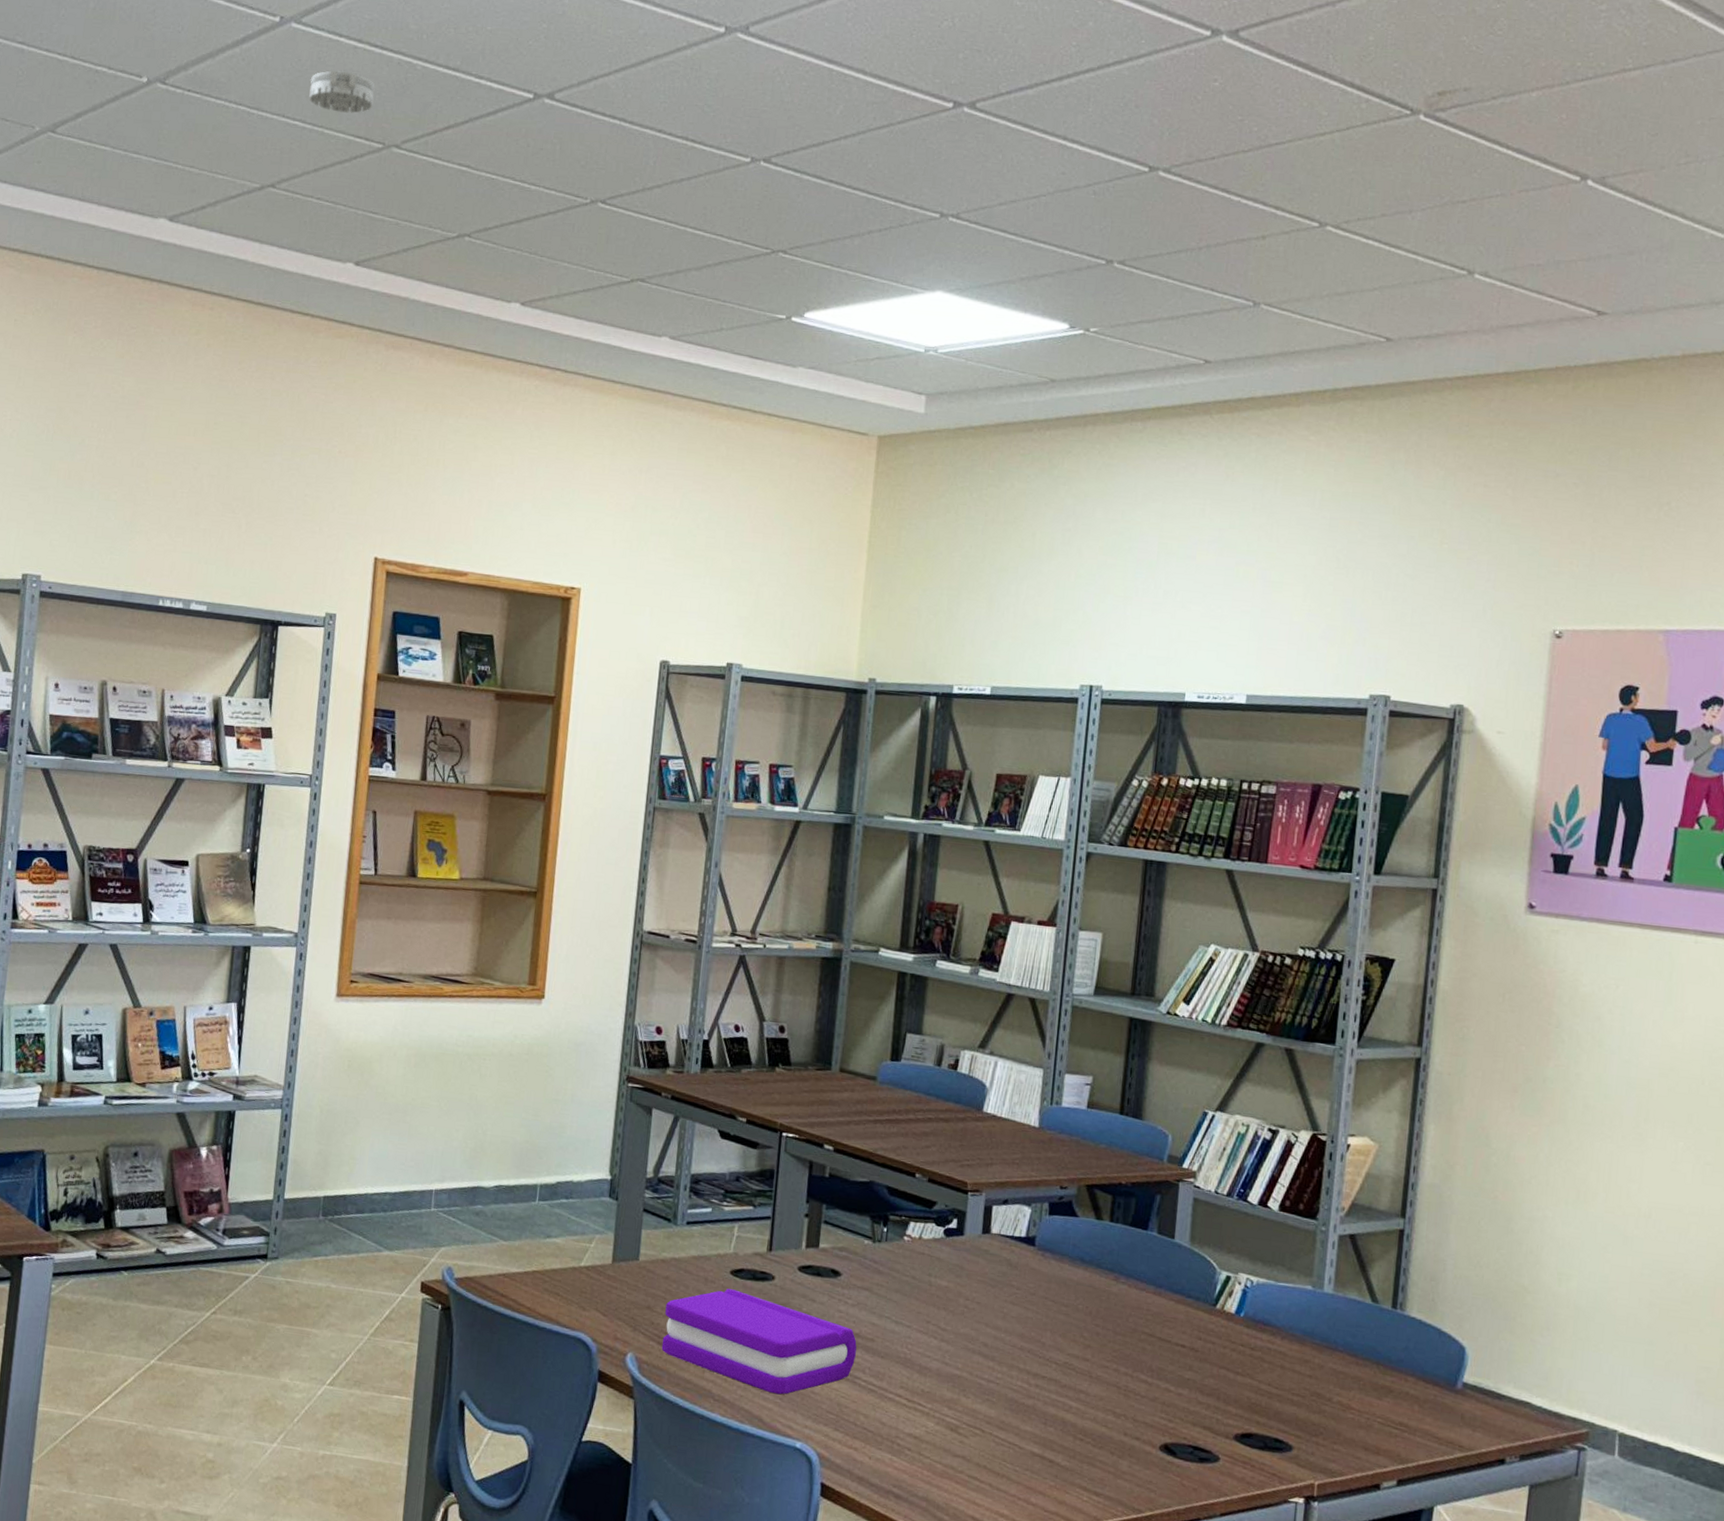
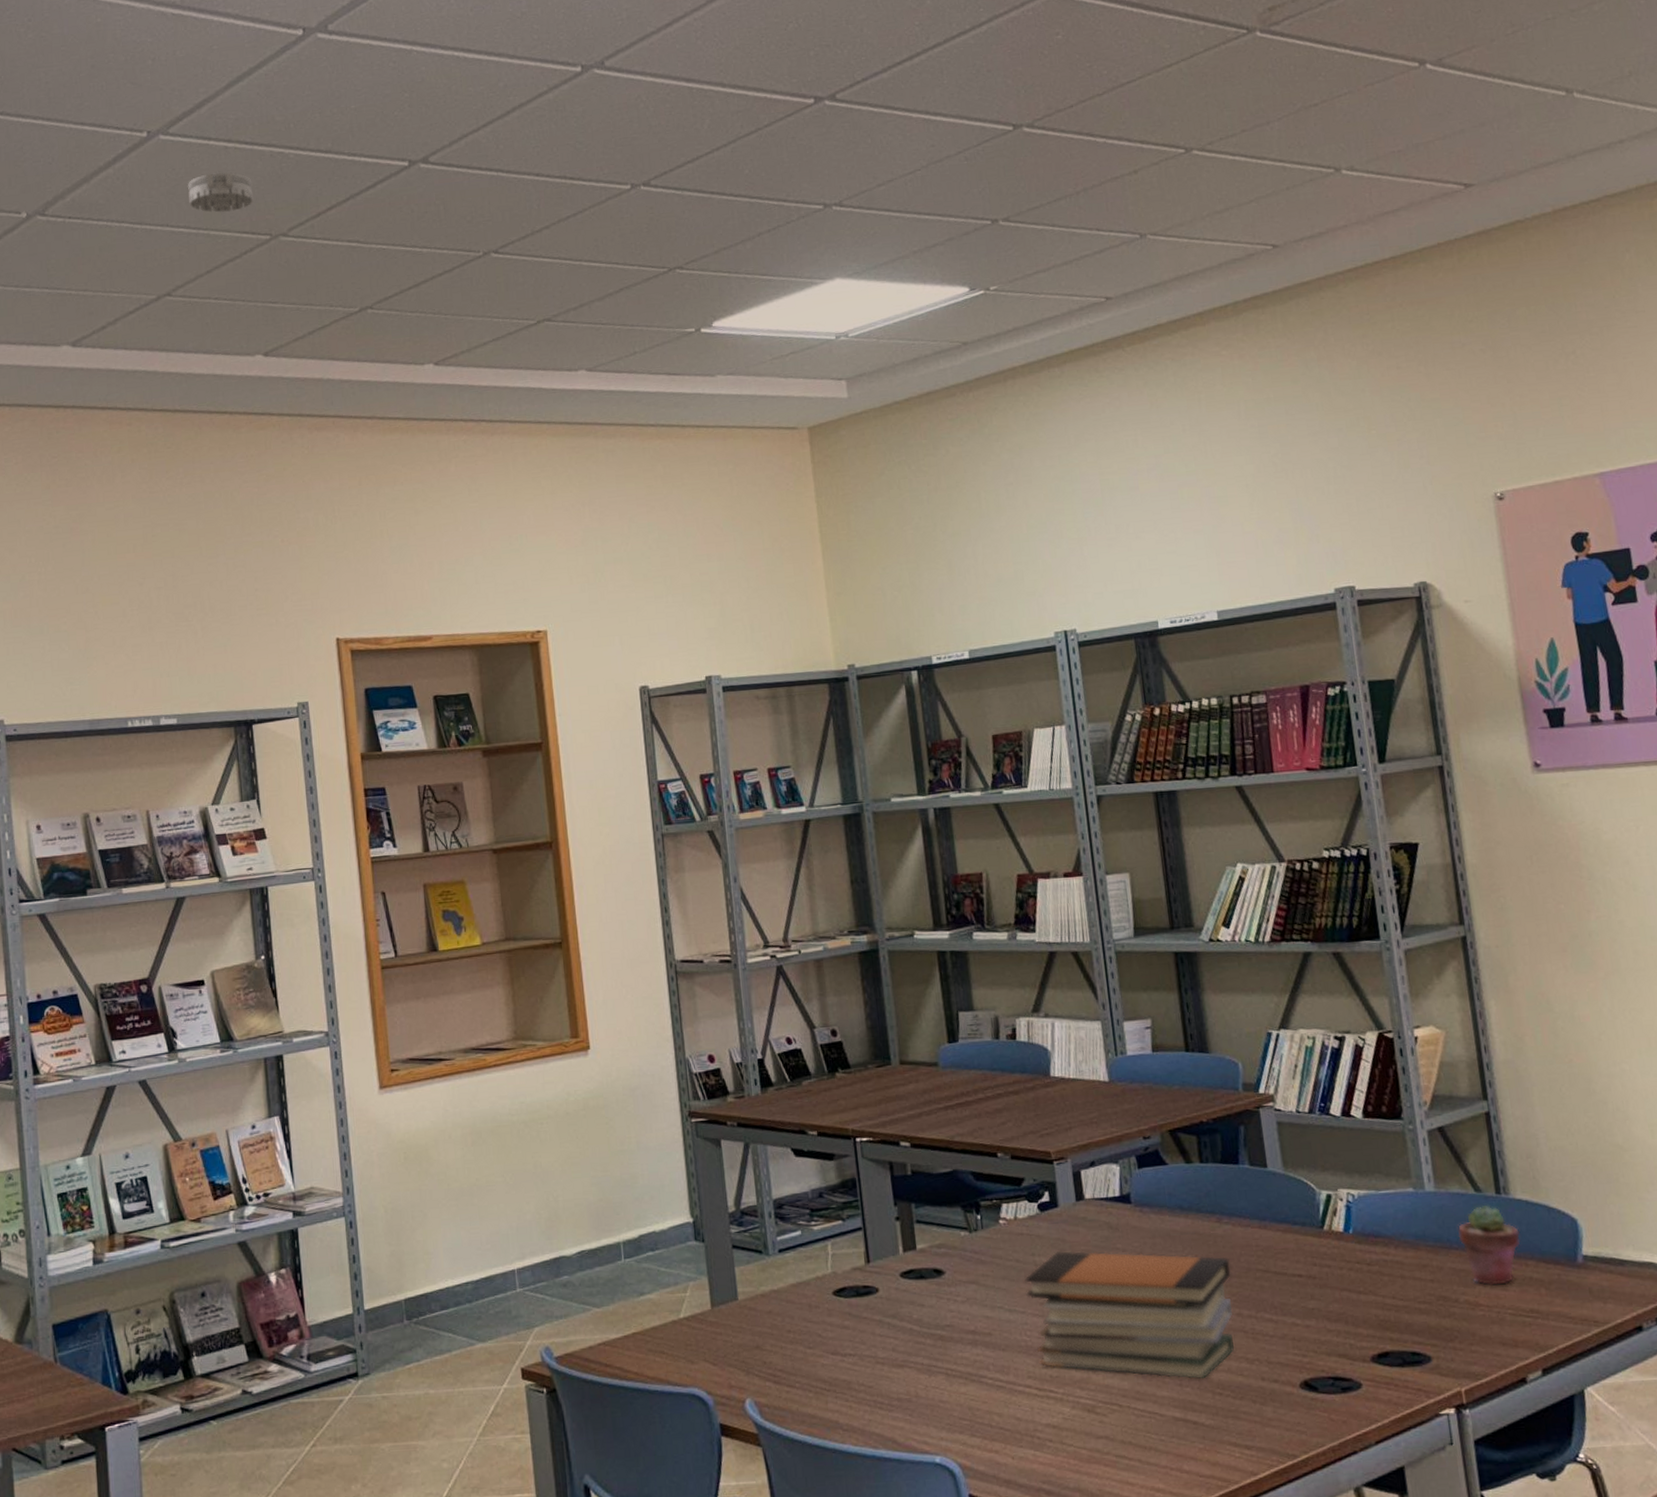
book: present [661,1288,857,1395] -> none [774,1310,977,1411]
book stack: none [913,1276,1118,1423] -> present [1024,1251,1235,1380]
potted succulent: none [1345,1316,1407,1395] -> present [1458,1205,1521,1286]

